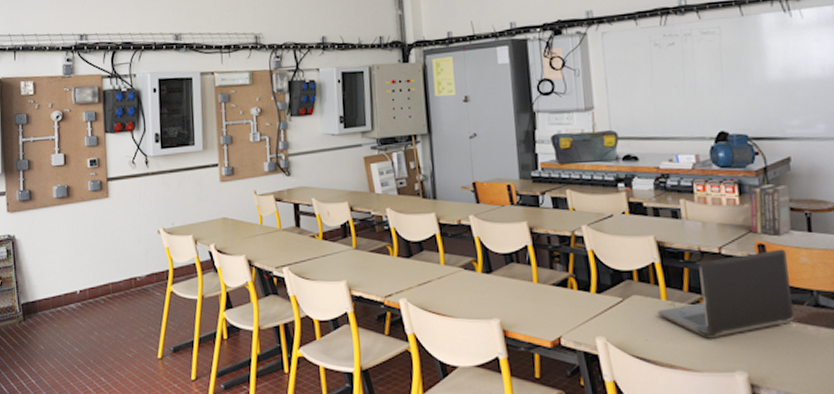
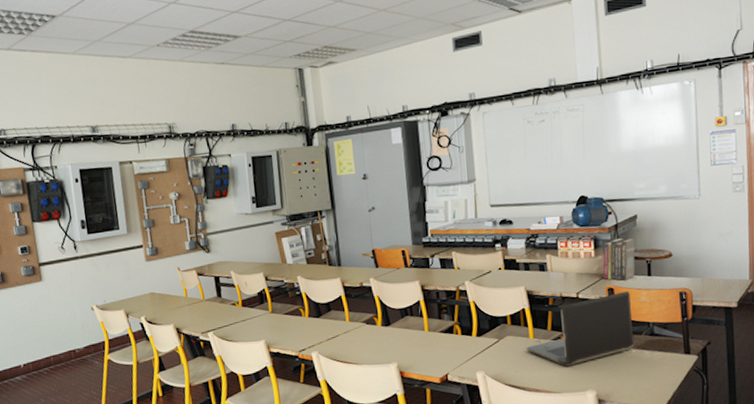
toolbox: present [551,129,619,165] -> none [439,198,497,231]

